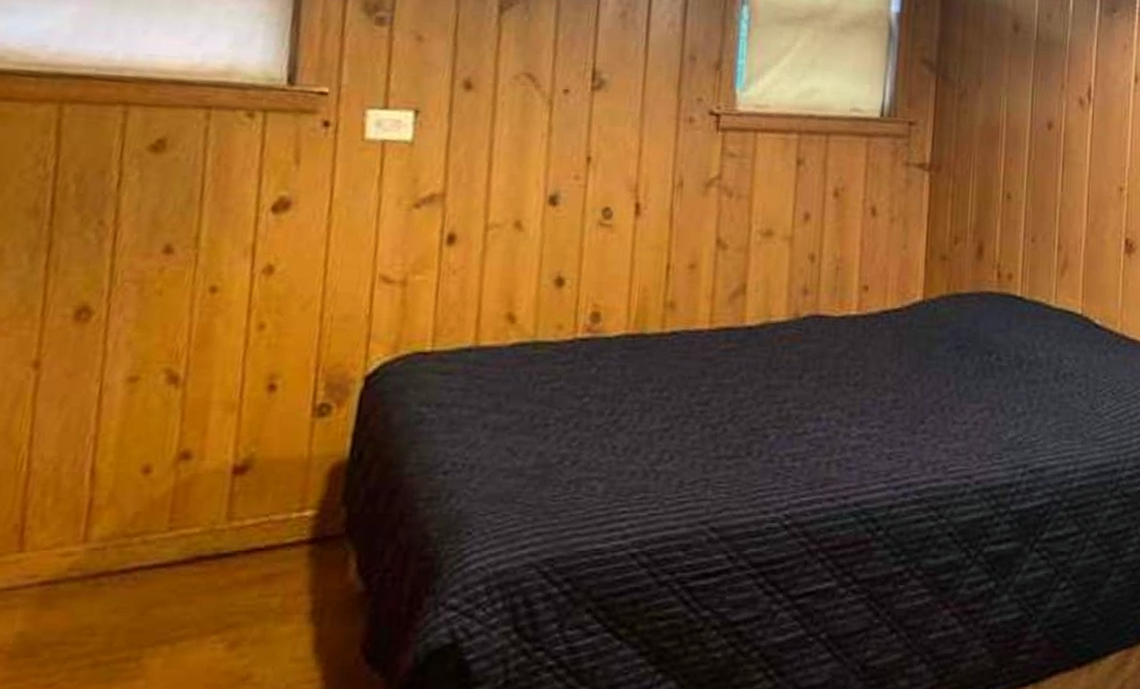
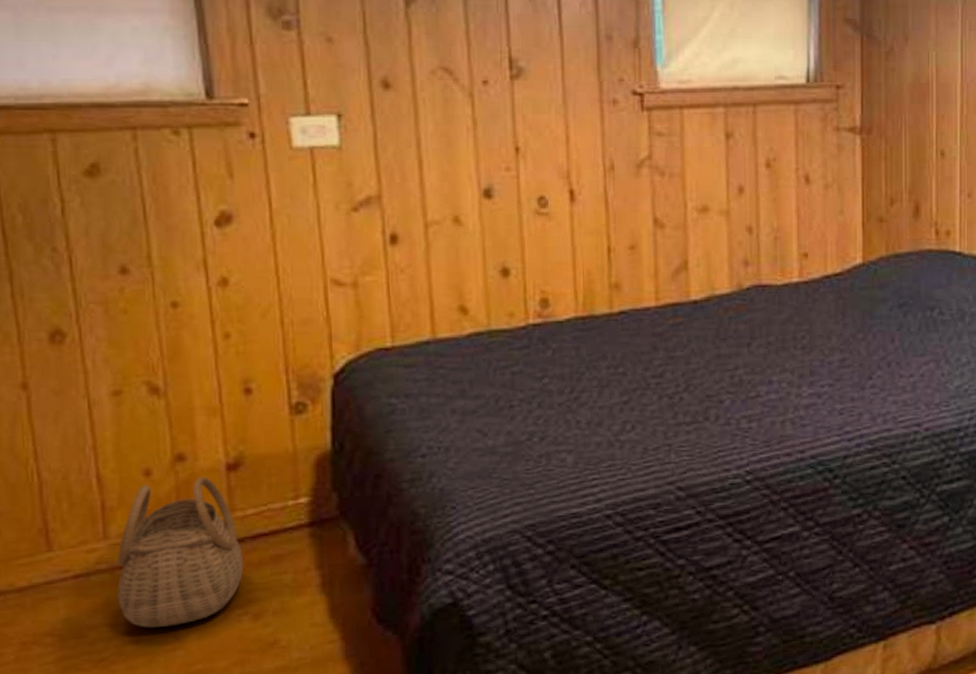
basket: none [83,478,232,650] -> present [117,476,244,628]

